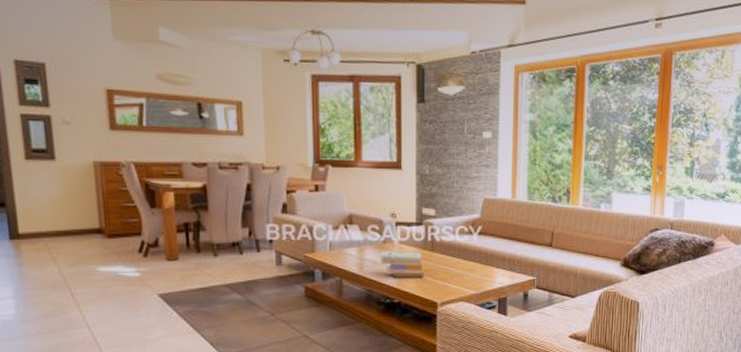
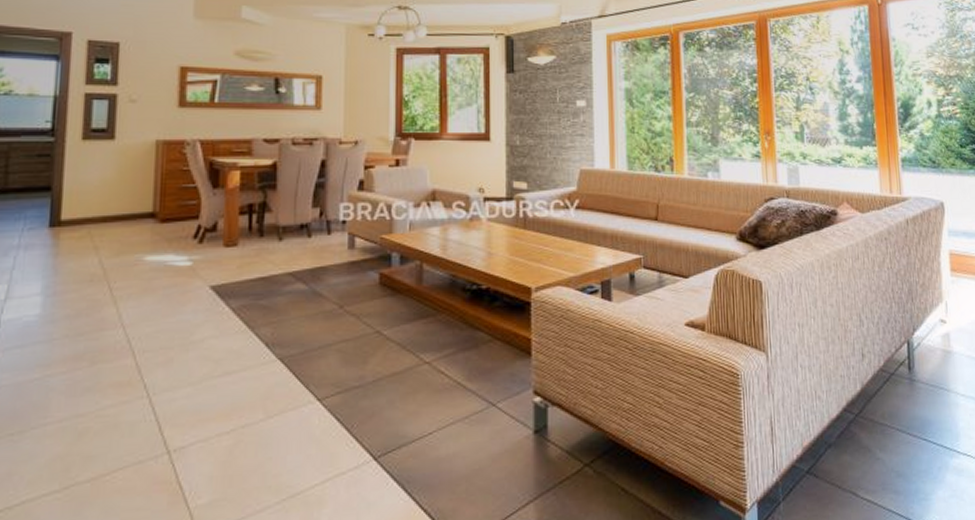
books: present [379,252,424,278] -> none [465,230,516,260]

